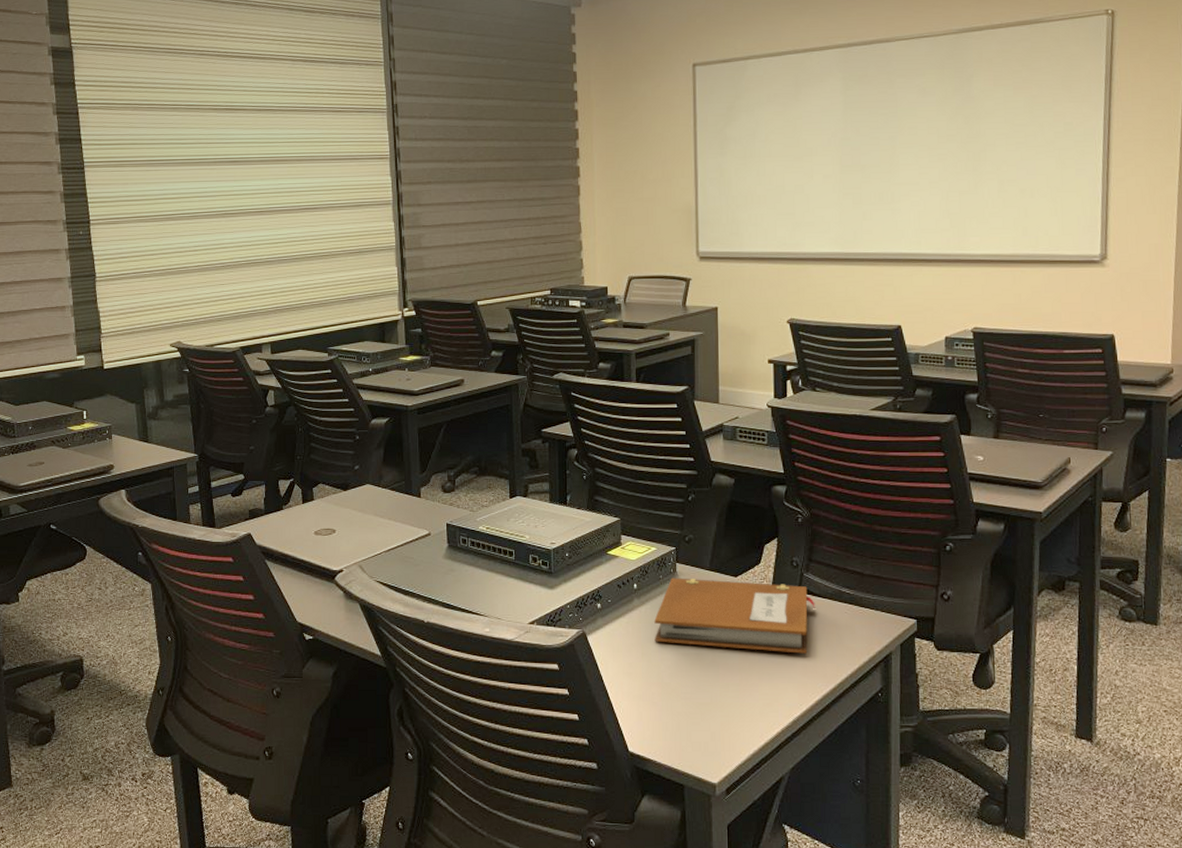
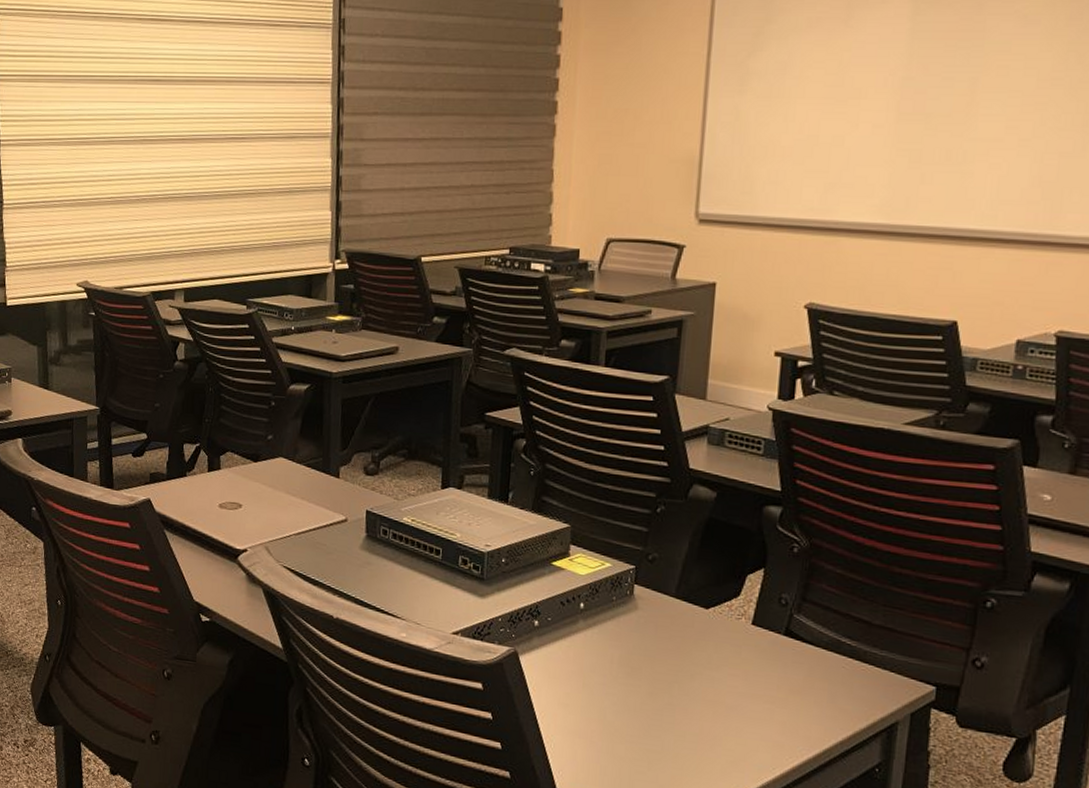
notebook: present [654,578,815,654] -> none [599,601,805,710]

